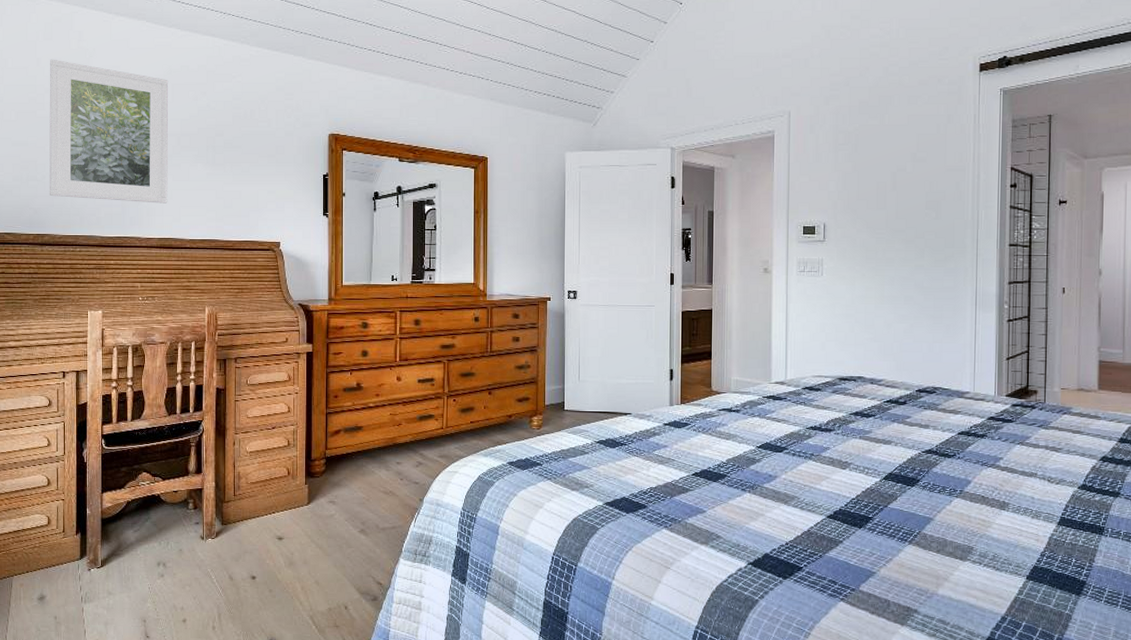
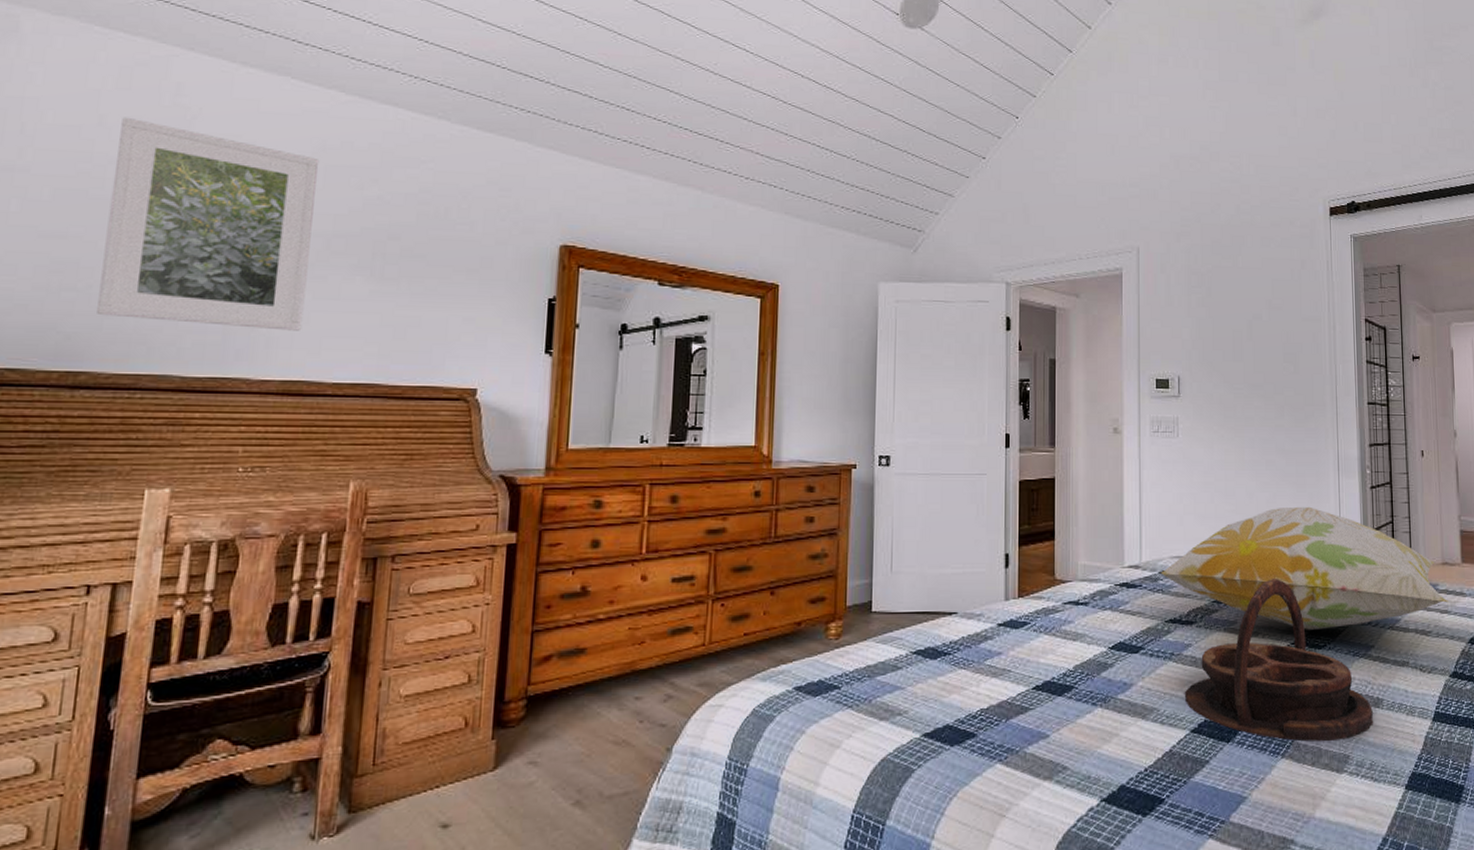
decorative pillow: none [803,336,1082,442] -> present [1160,506,1448,630]
serving tray: none [822,397,999,535] -> present [1184,579,1374,742]

